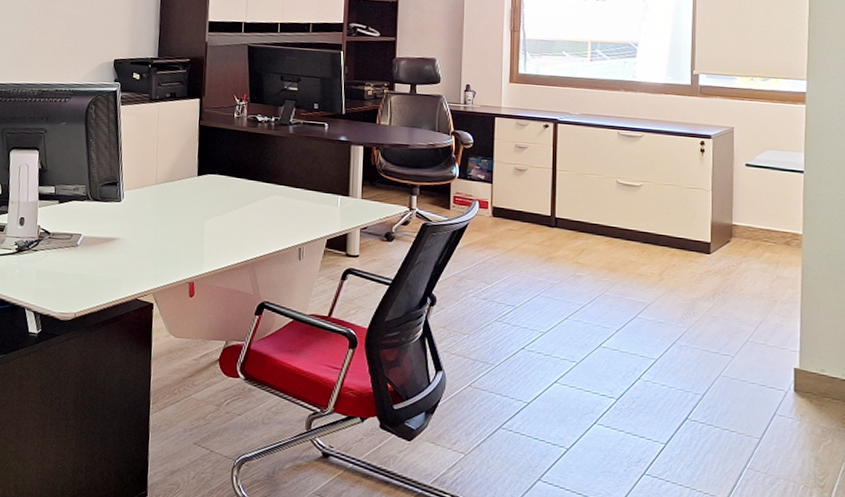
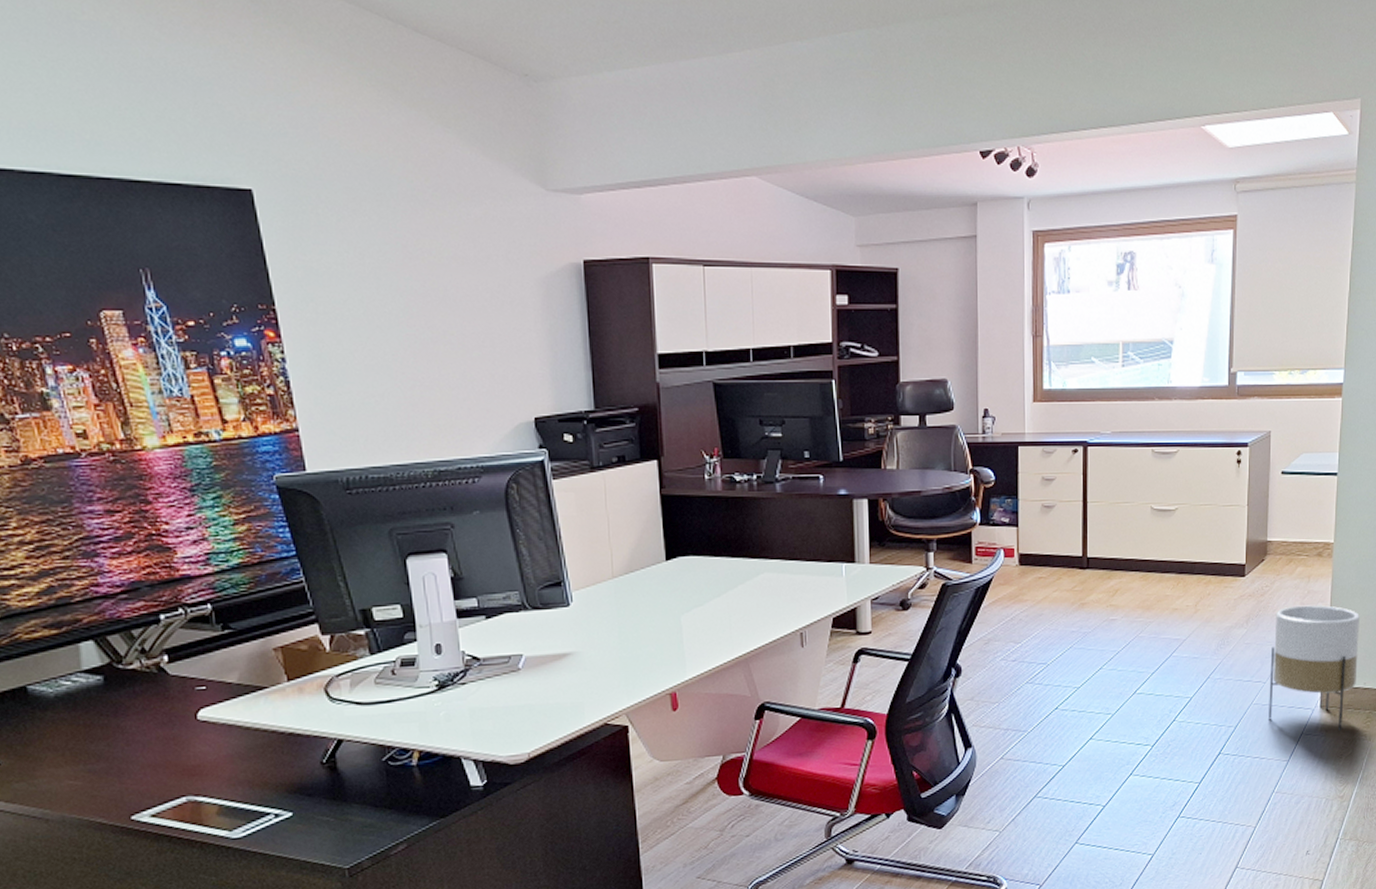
planter: none [738,288,834,419] -> present [1269,605,1360,732]

